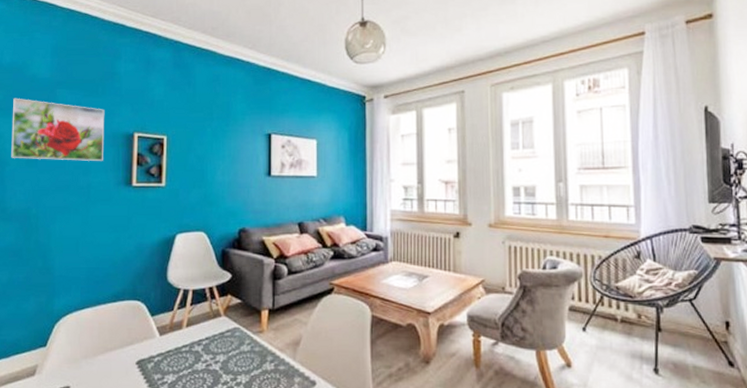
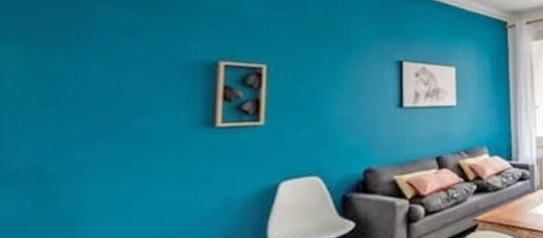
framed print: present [11,98,105,162] -> none [12,15,175,98]

